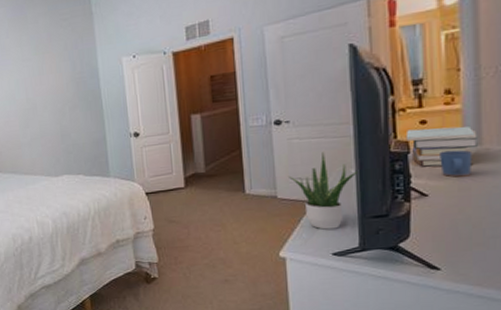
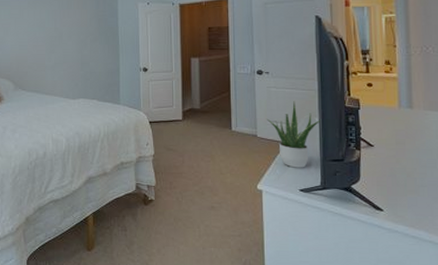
books: present [405,126,478,167] -> none [357,90,410,125]
mug: present [440,149,473,177] -> none [382,110,406,133]

